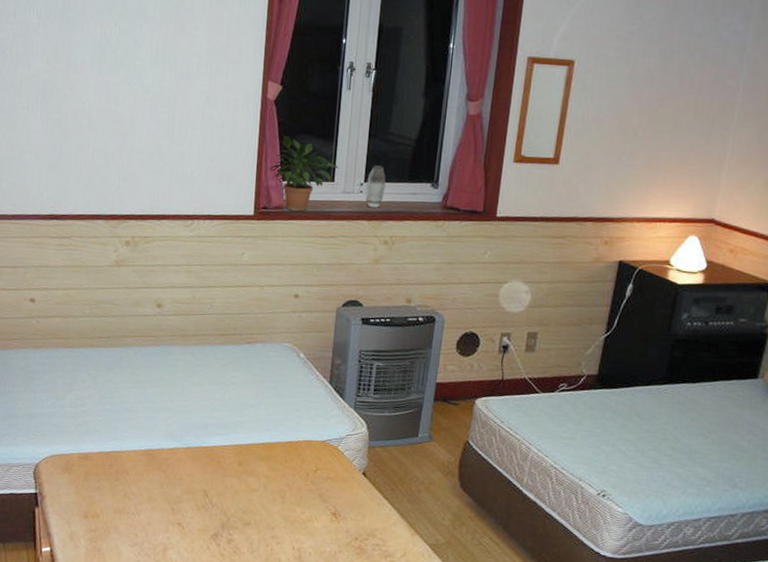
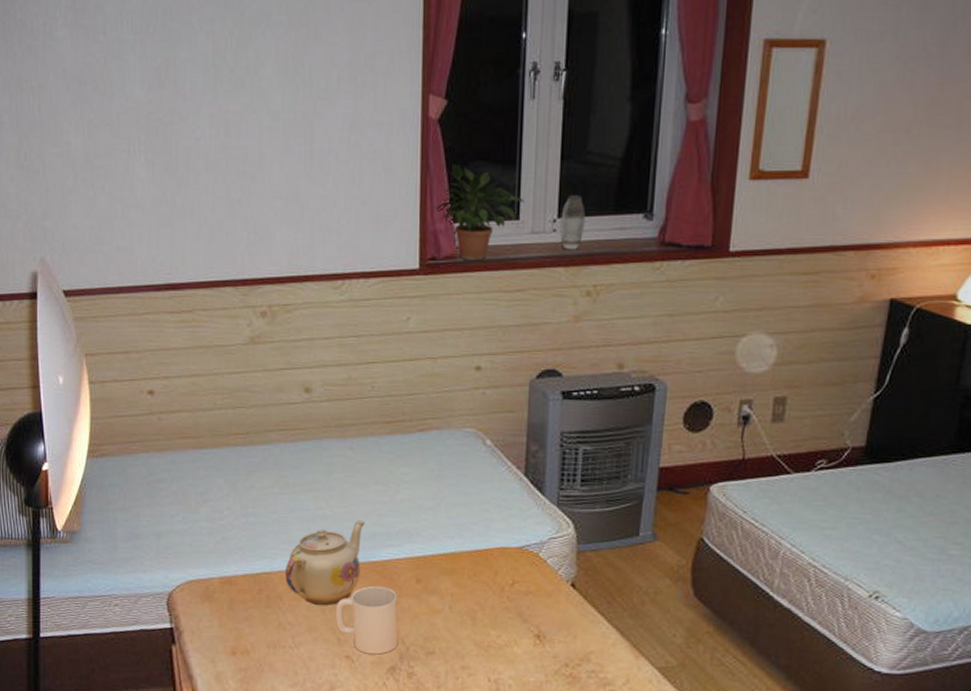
teapot: none [132,412,200,481] -> present [285,520,366,605]
mug: none [171,466,223,523] -> present [335,585,399,655]

